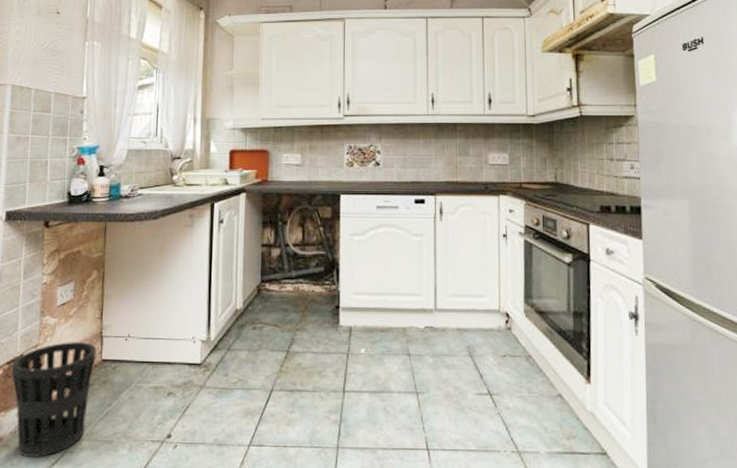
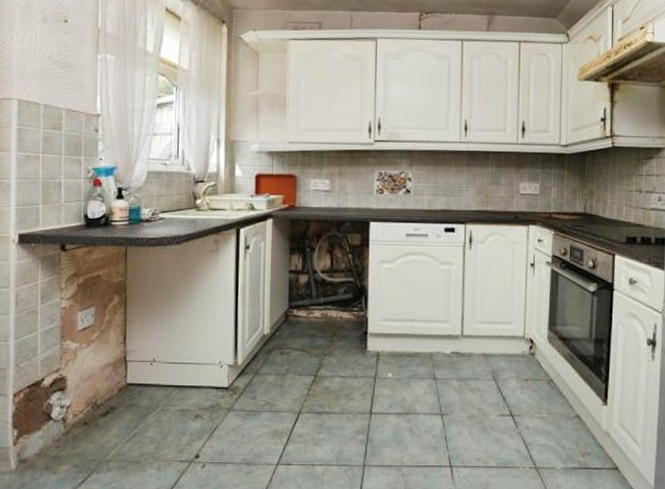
wastebasket: present [11,342,97,457] -> none [32,366,121,477]

